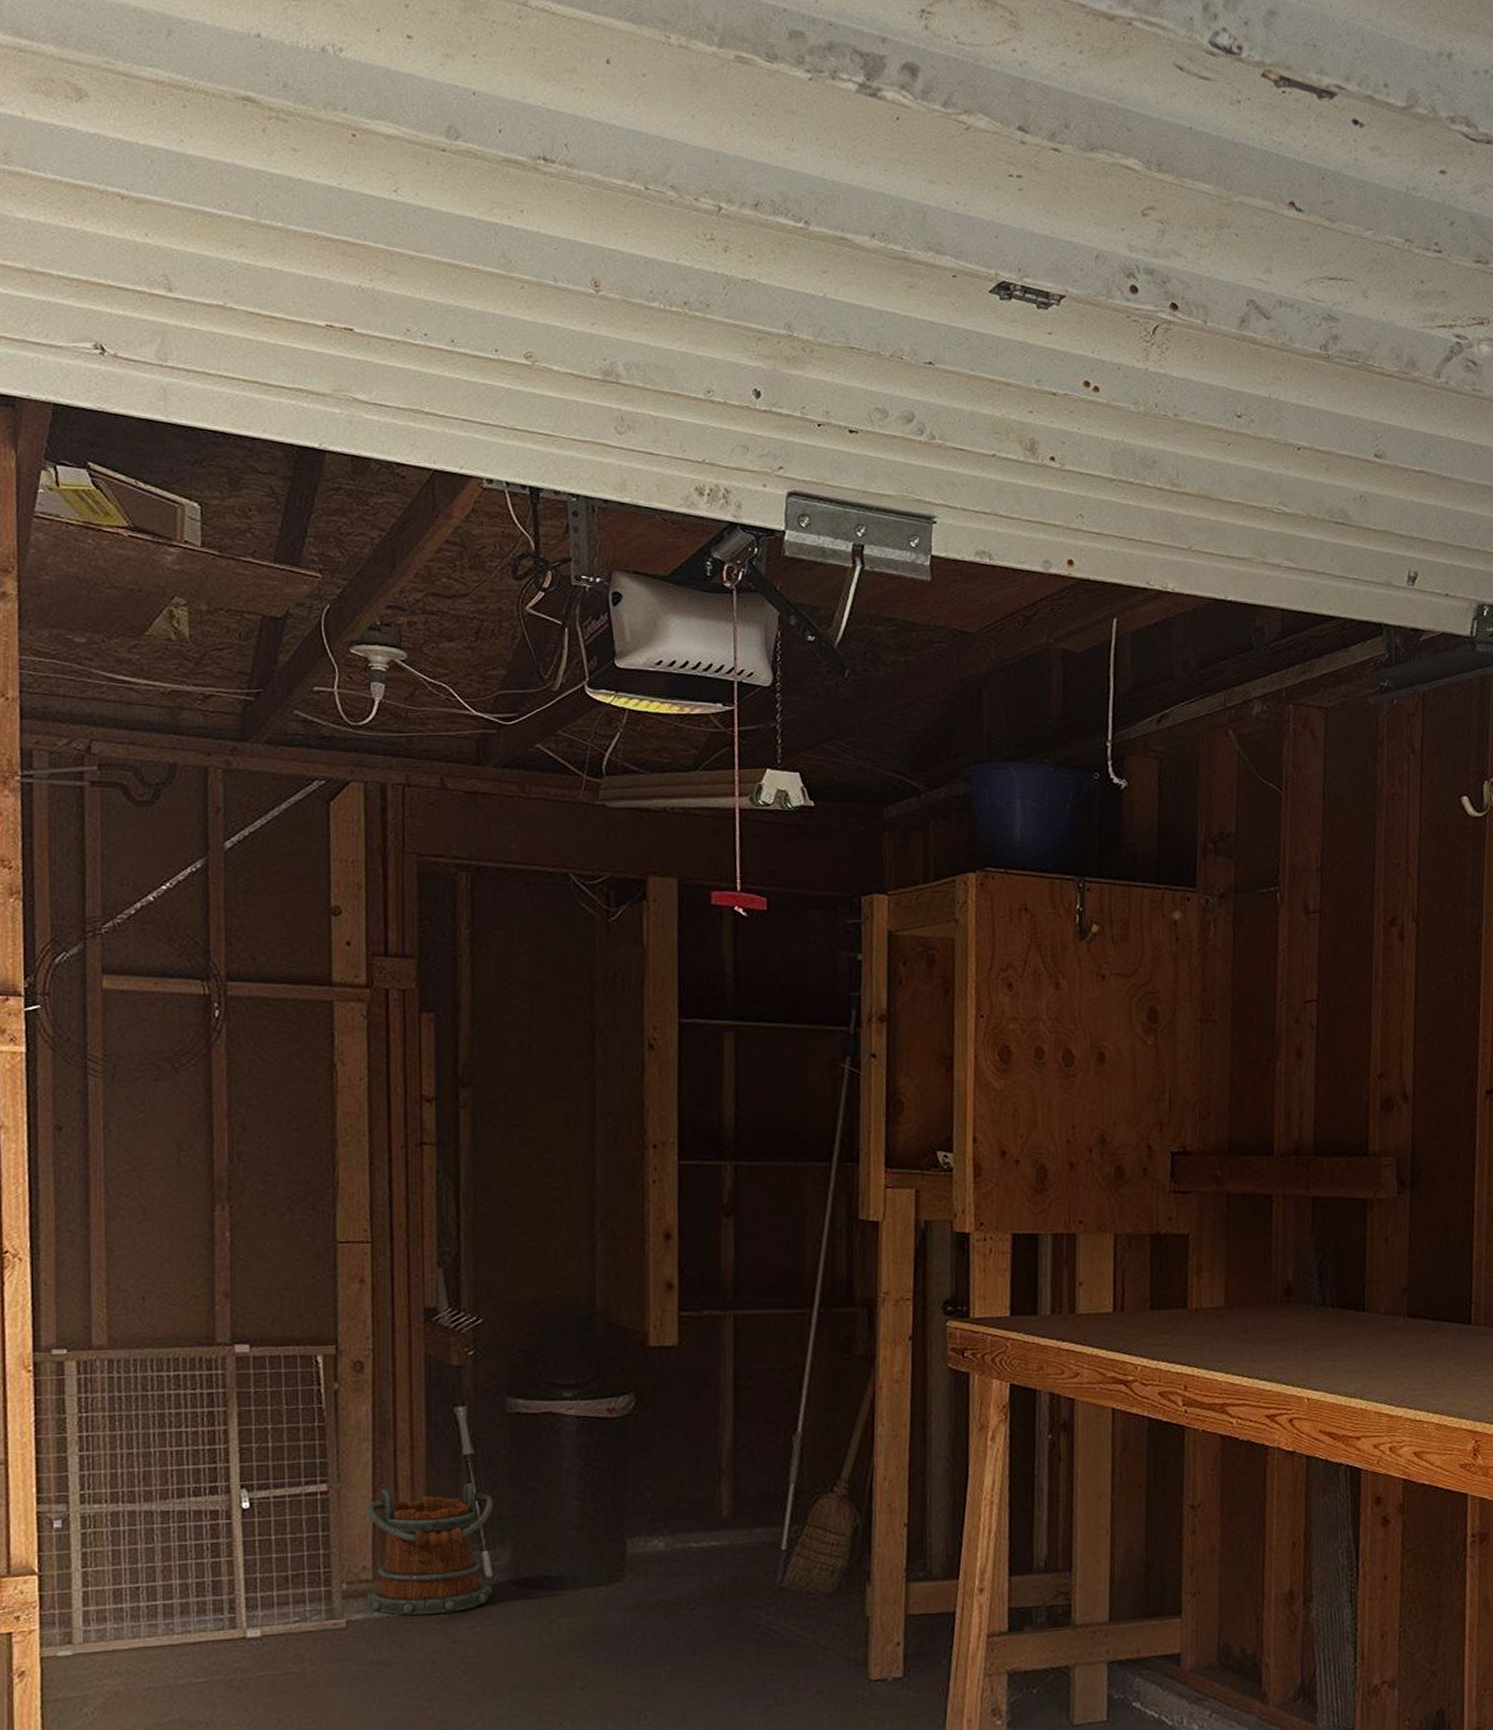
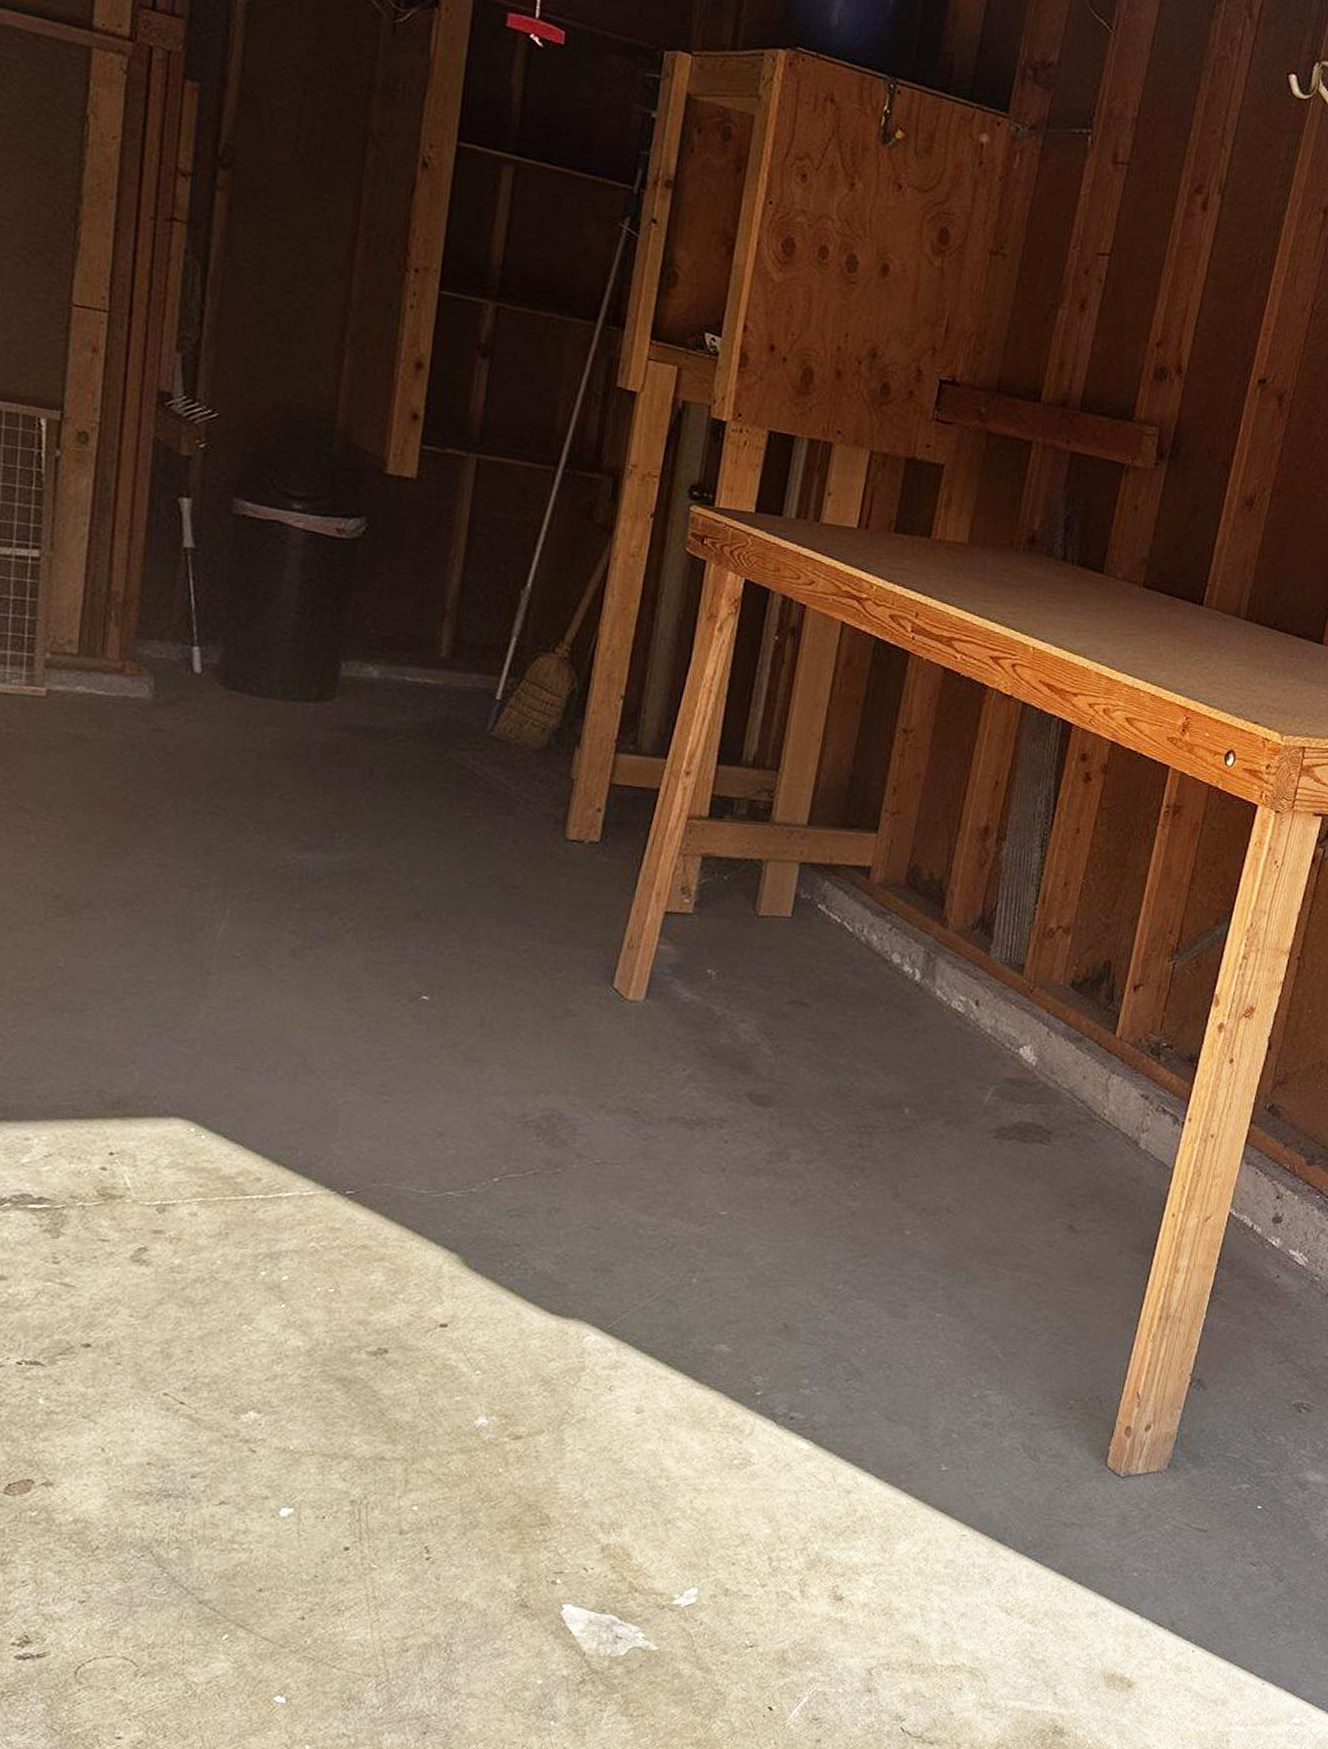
bucket: present [366,1482,493,1616] -> none [69,565,209,701]

